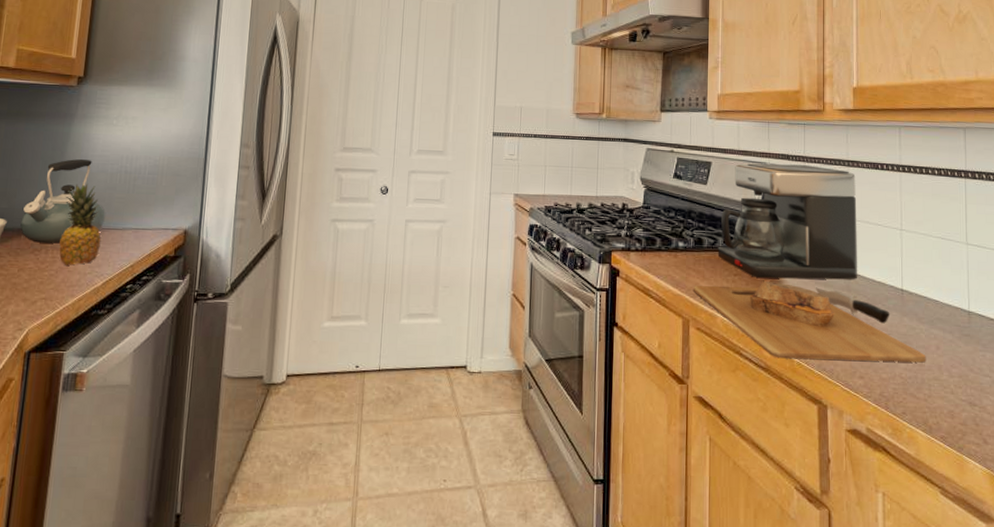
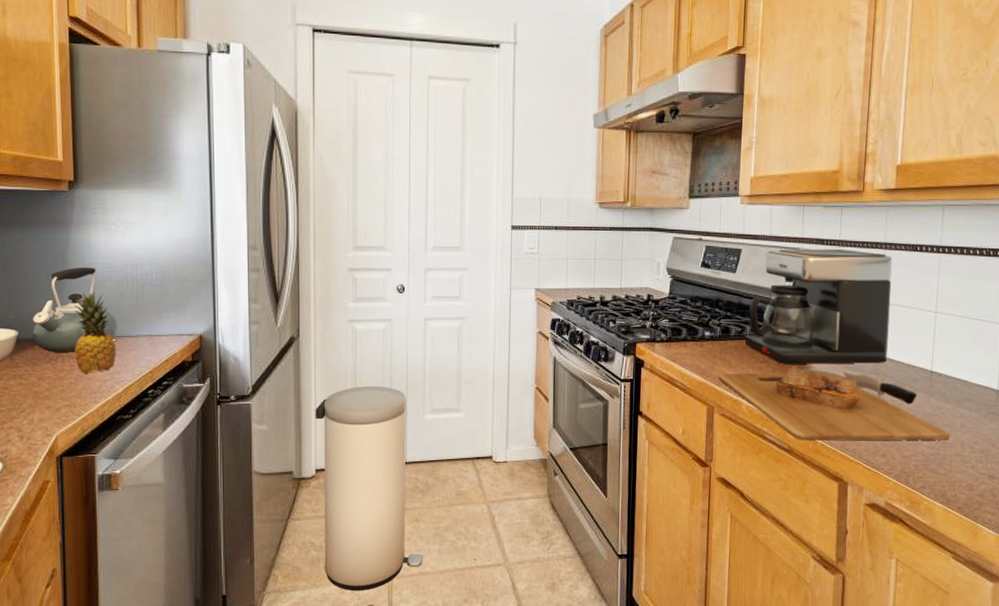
pedal bin: none [286,287,391,513] -> present [315,386,423,590]

